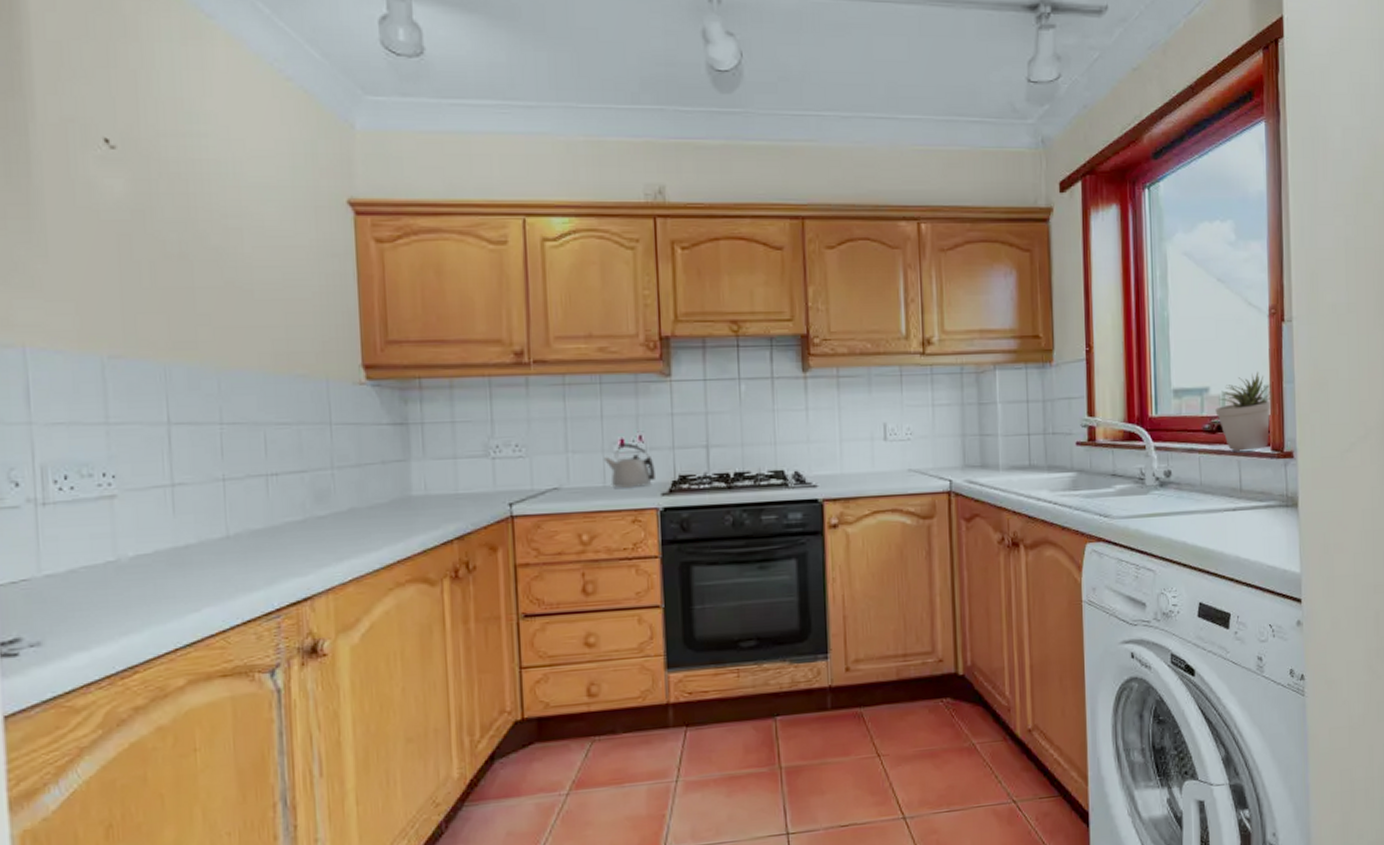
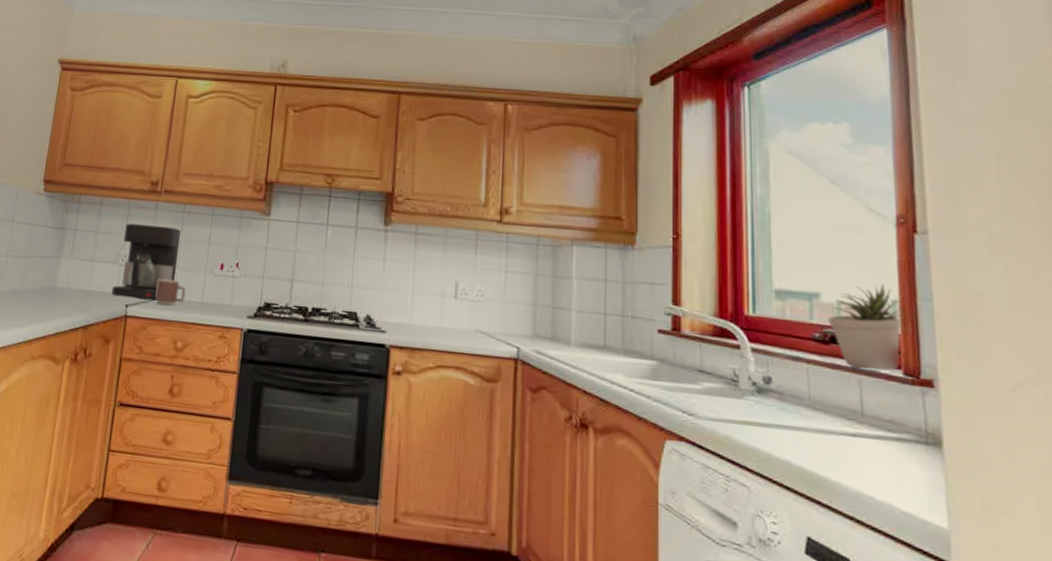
coffee maker: none [487,404,569,496] -> present [111,223,183,301]
mug: none [544,465,583,496] -> present [155,279,186,305]
kettle: present [603,442,655,489] -> none [204,267,245,308]

